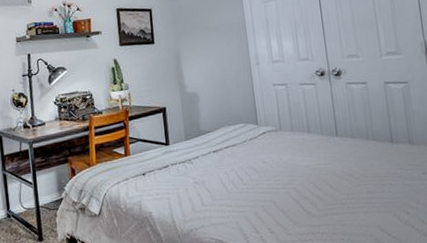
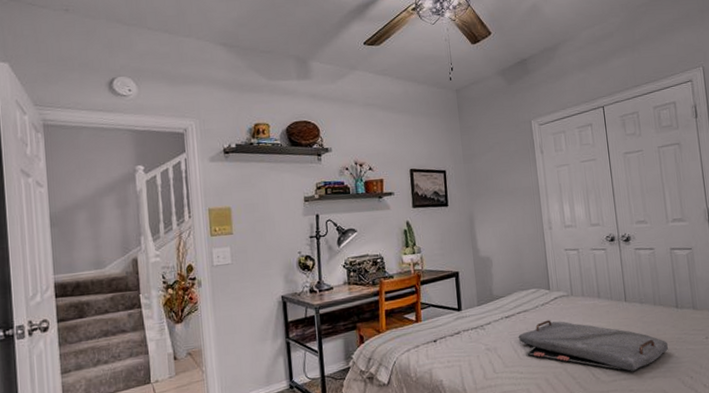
serving tray: none [226,154,383,206] -> present [518,320,669,371]

